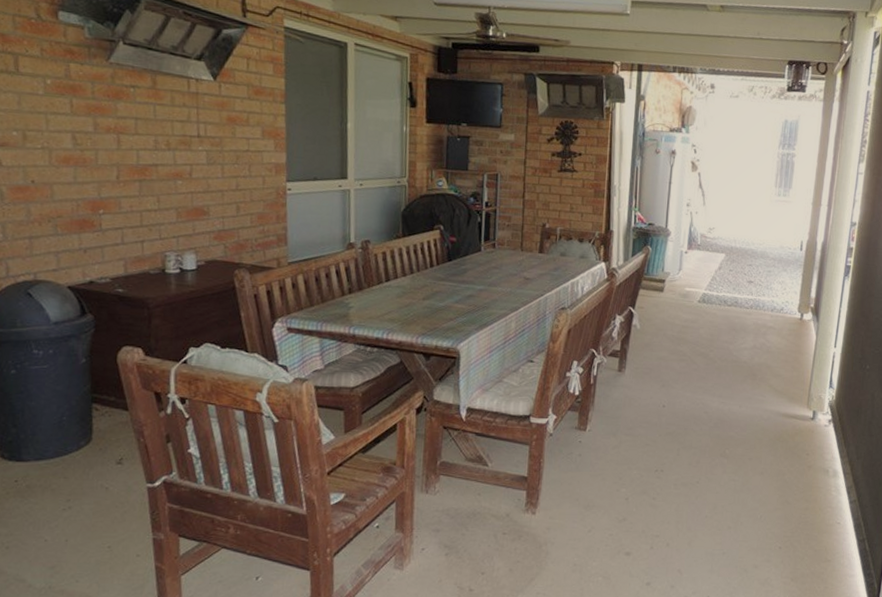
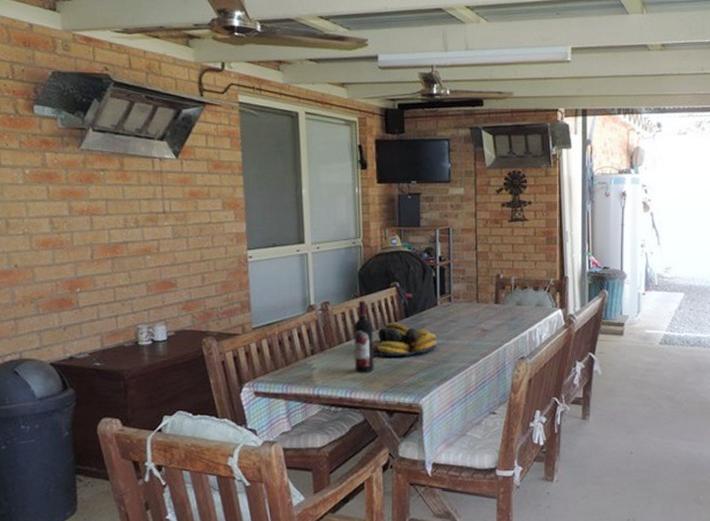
wine bottle: none [393,241,414,315] -> present [354,300,374,373]
fruit bowl: none [412,265,479,300] -> present [372,322,437,356]

